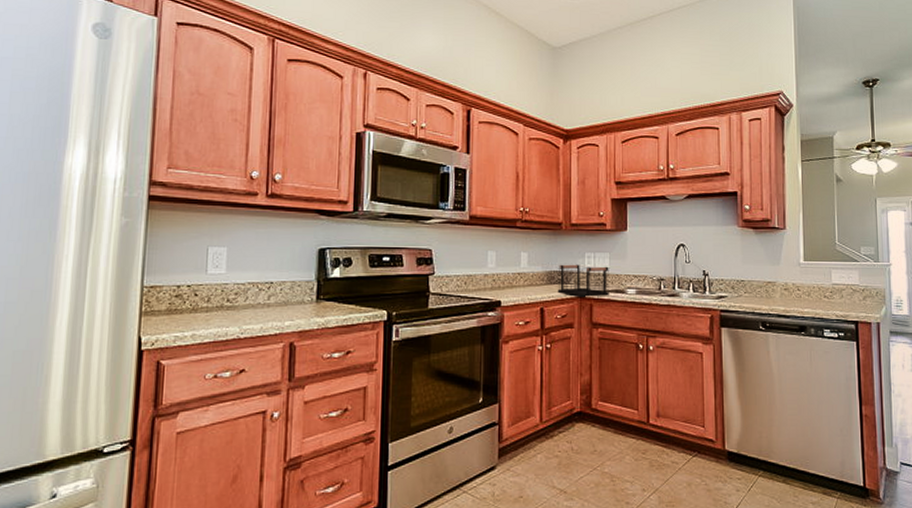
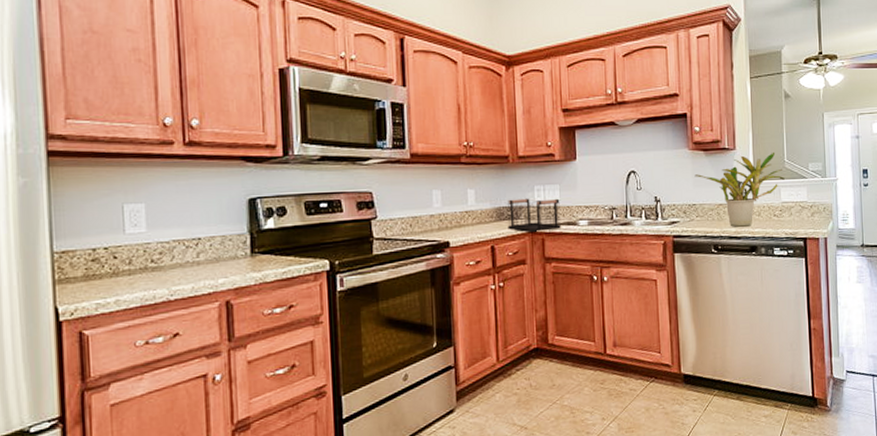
potted plant: none [743,233,836,307] -> present [694,152,785,228]

